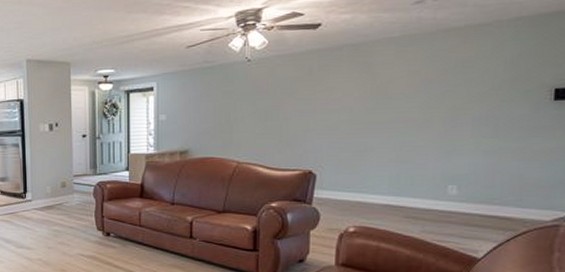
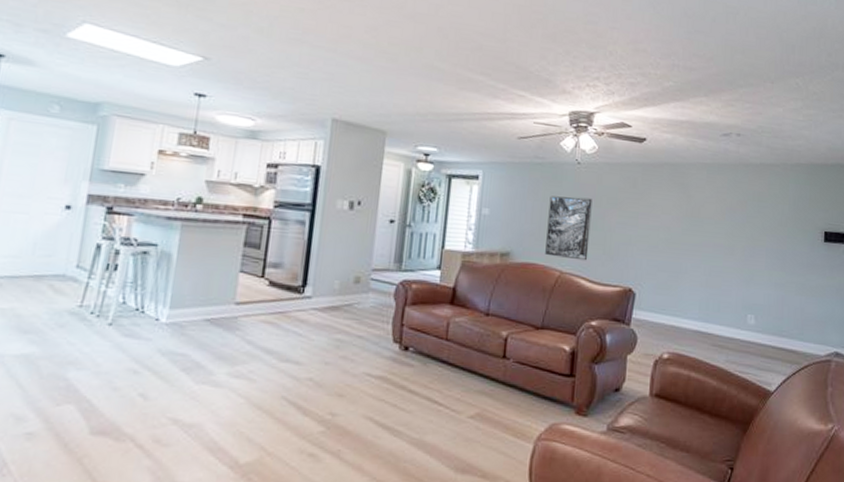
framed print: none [221,92,265,150] -> present [545,196,593,261]

